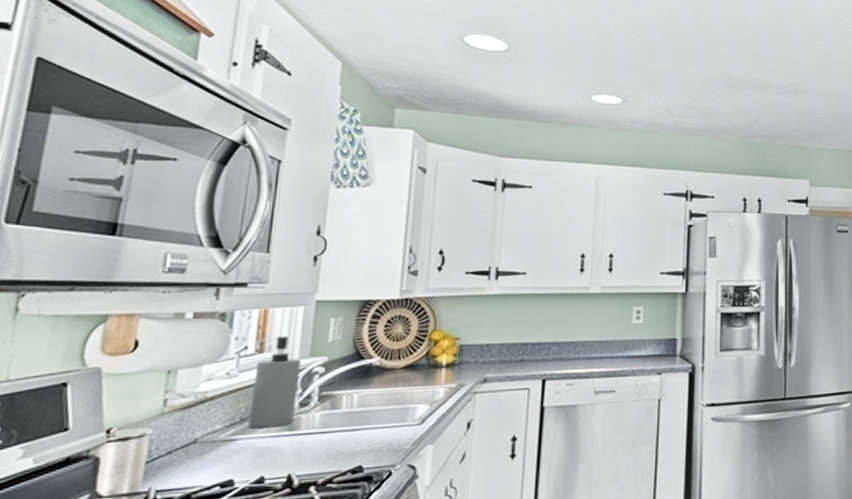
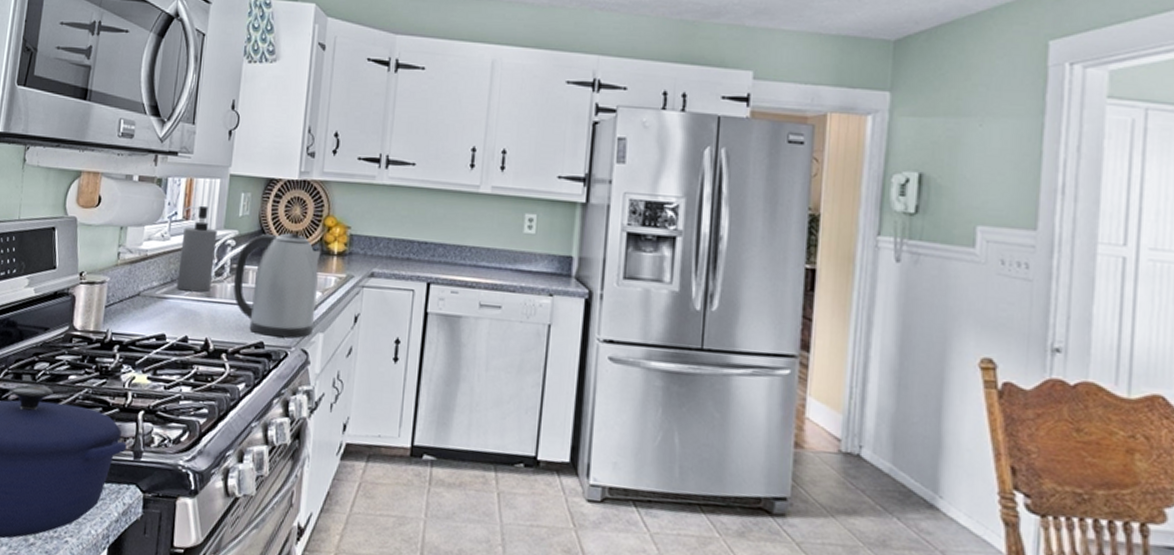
kettle: none [323,352,428,459] -> present [233,233,321,338]

